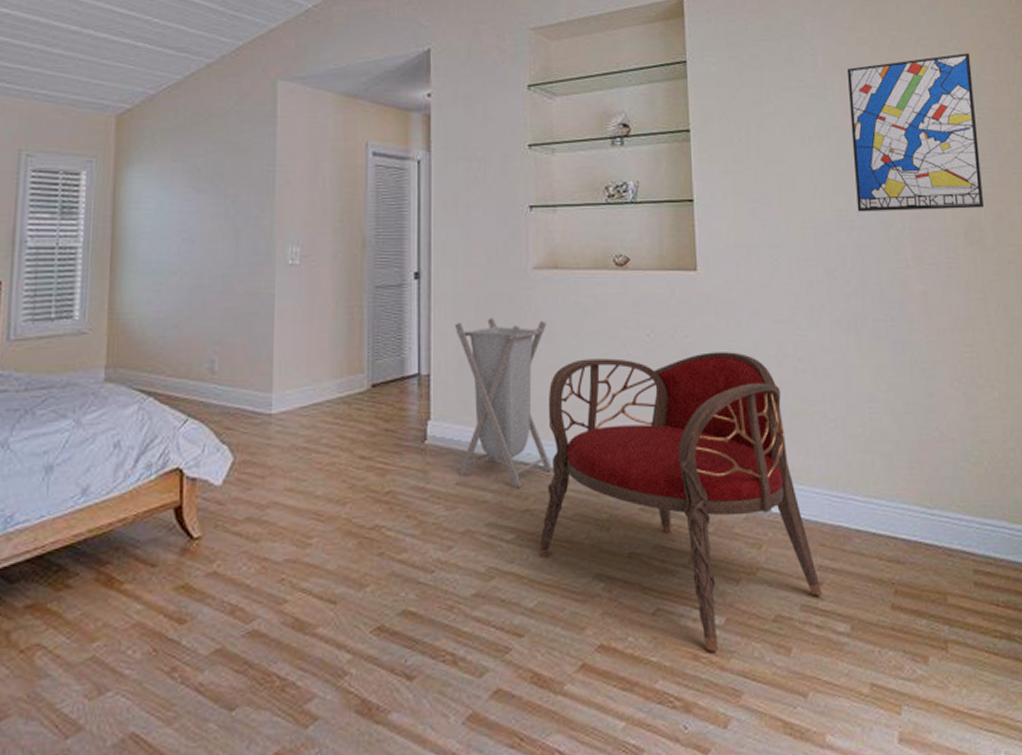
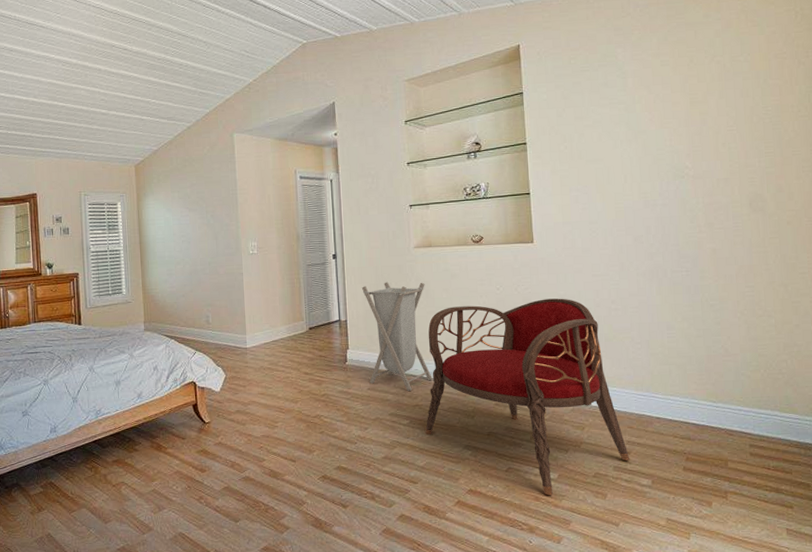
wall art: present [846,52,984,212] -> none [652,63,766,194]

